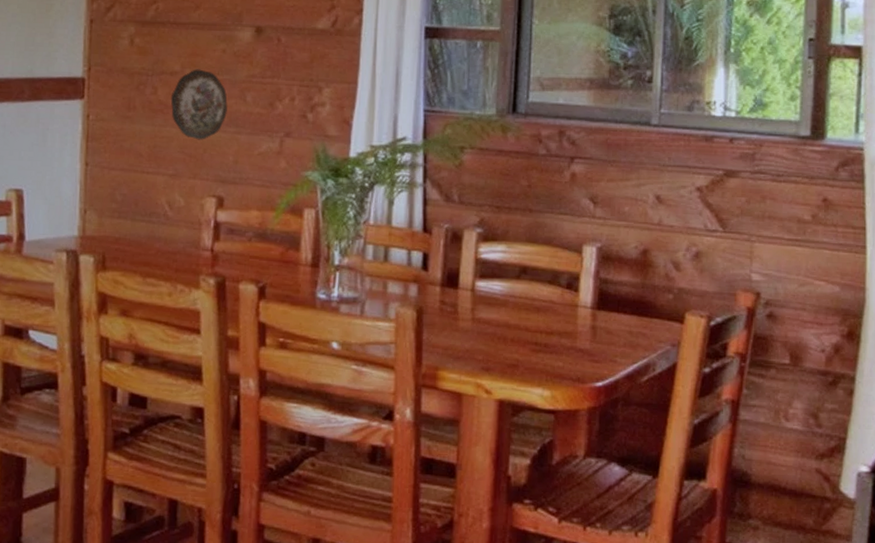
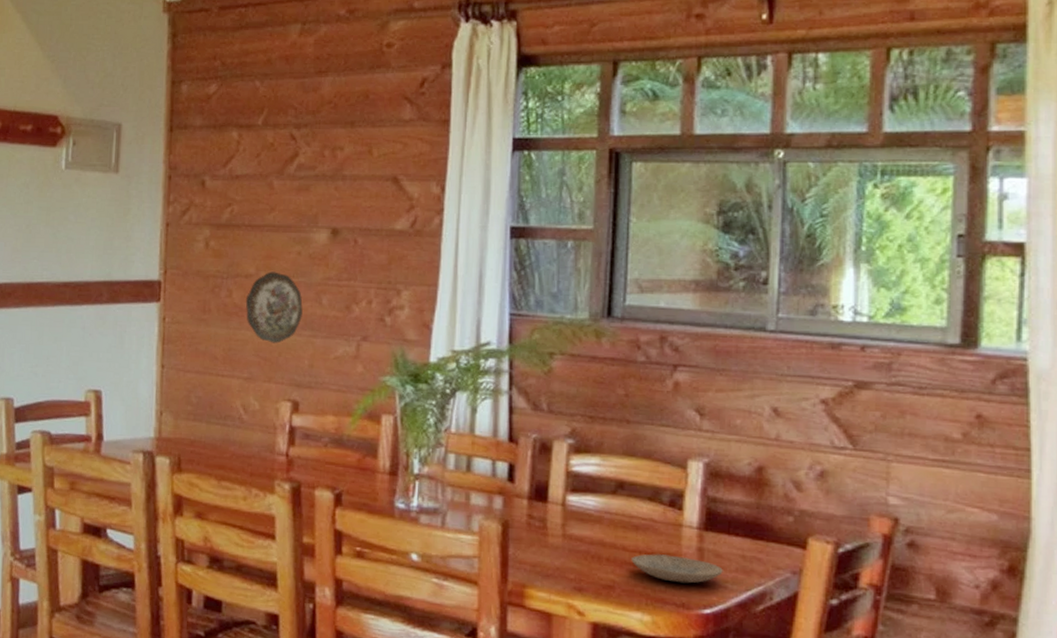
plate: none [533,333,613,359] -> present [631,554,723,584]

